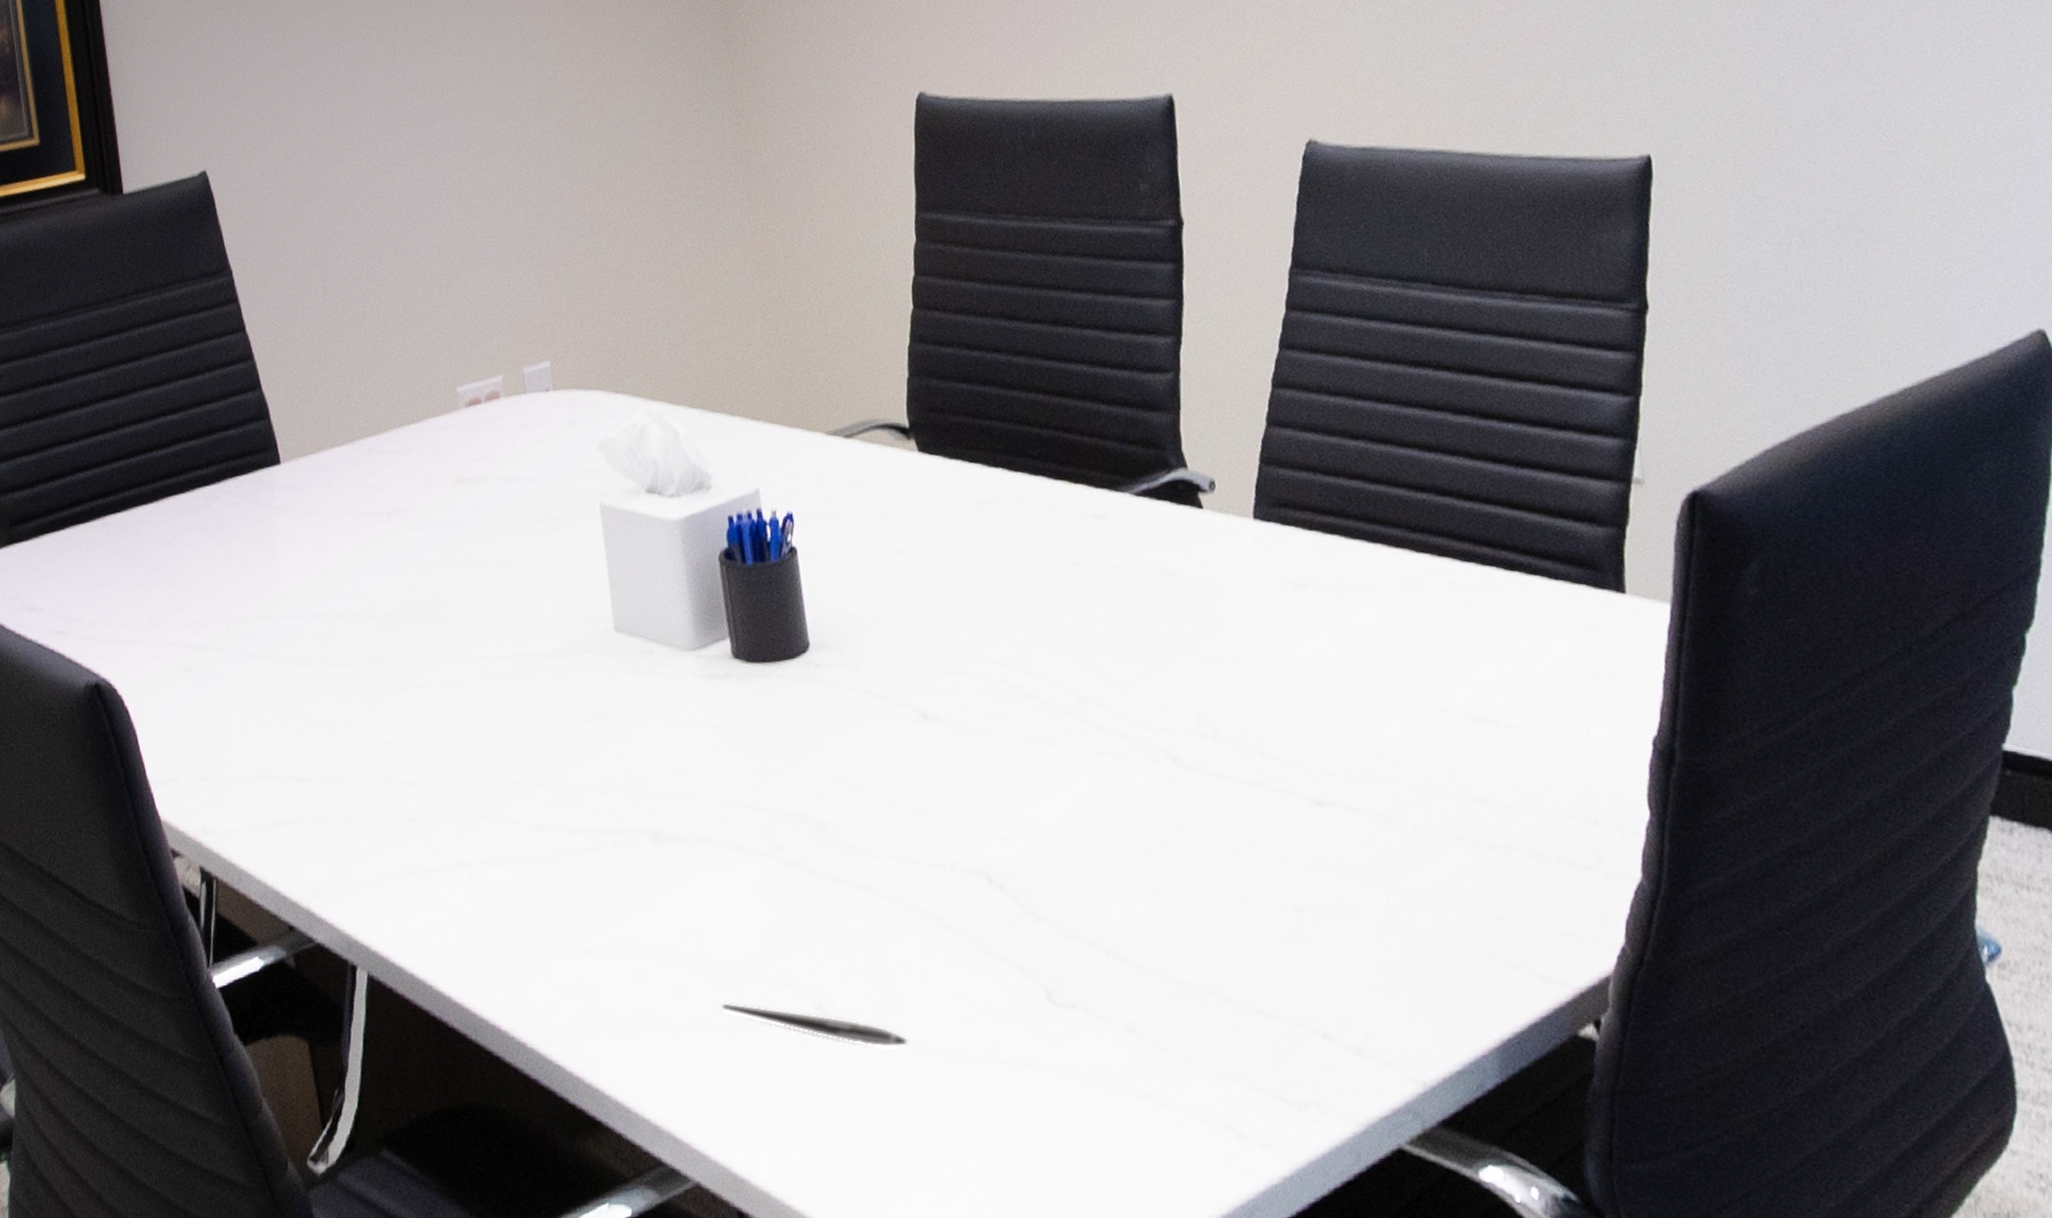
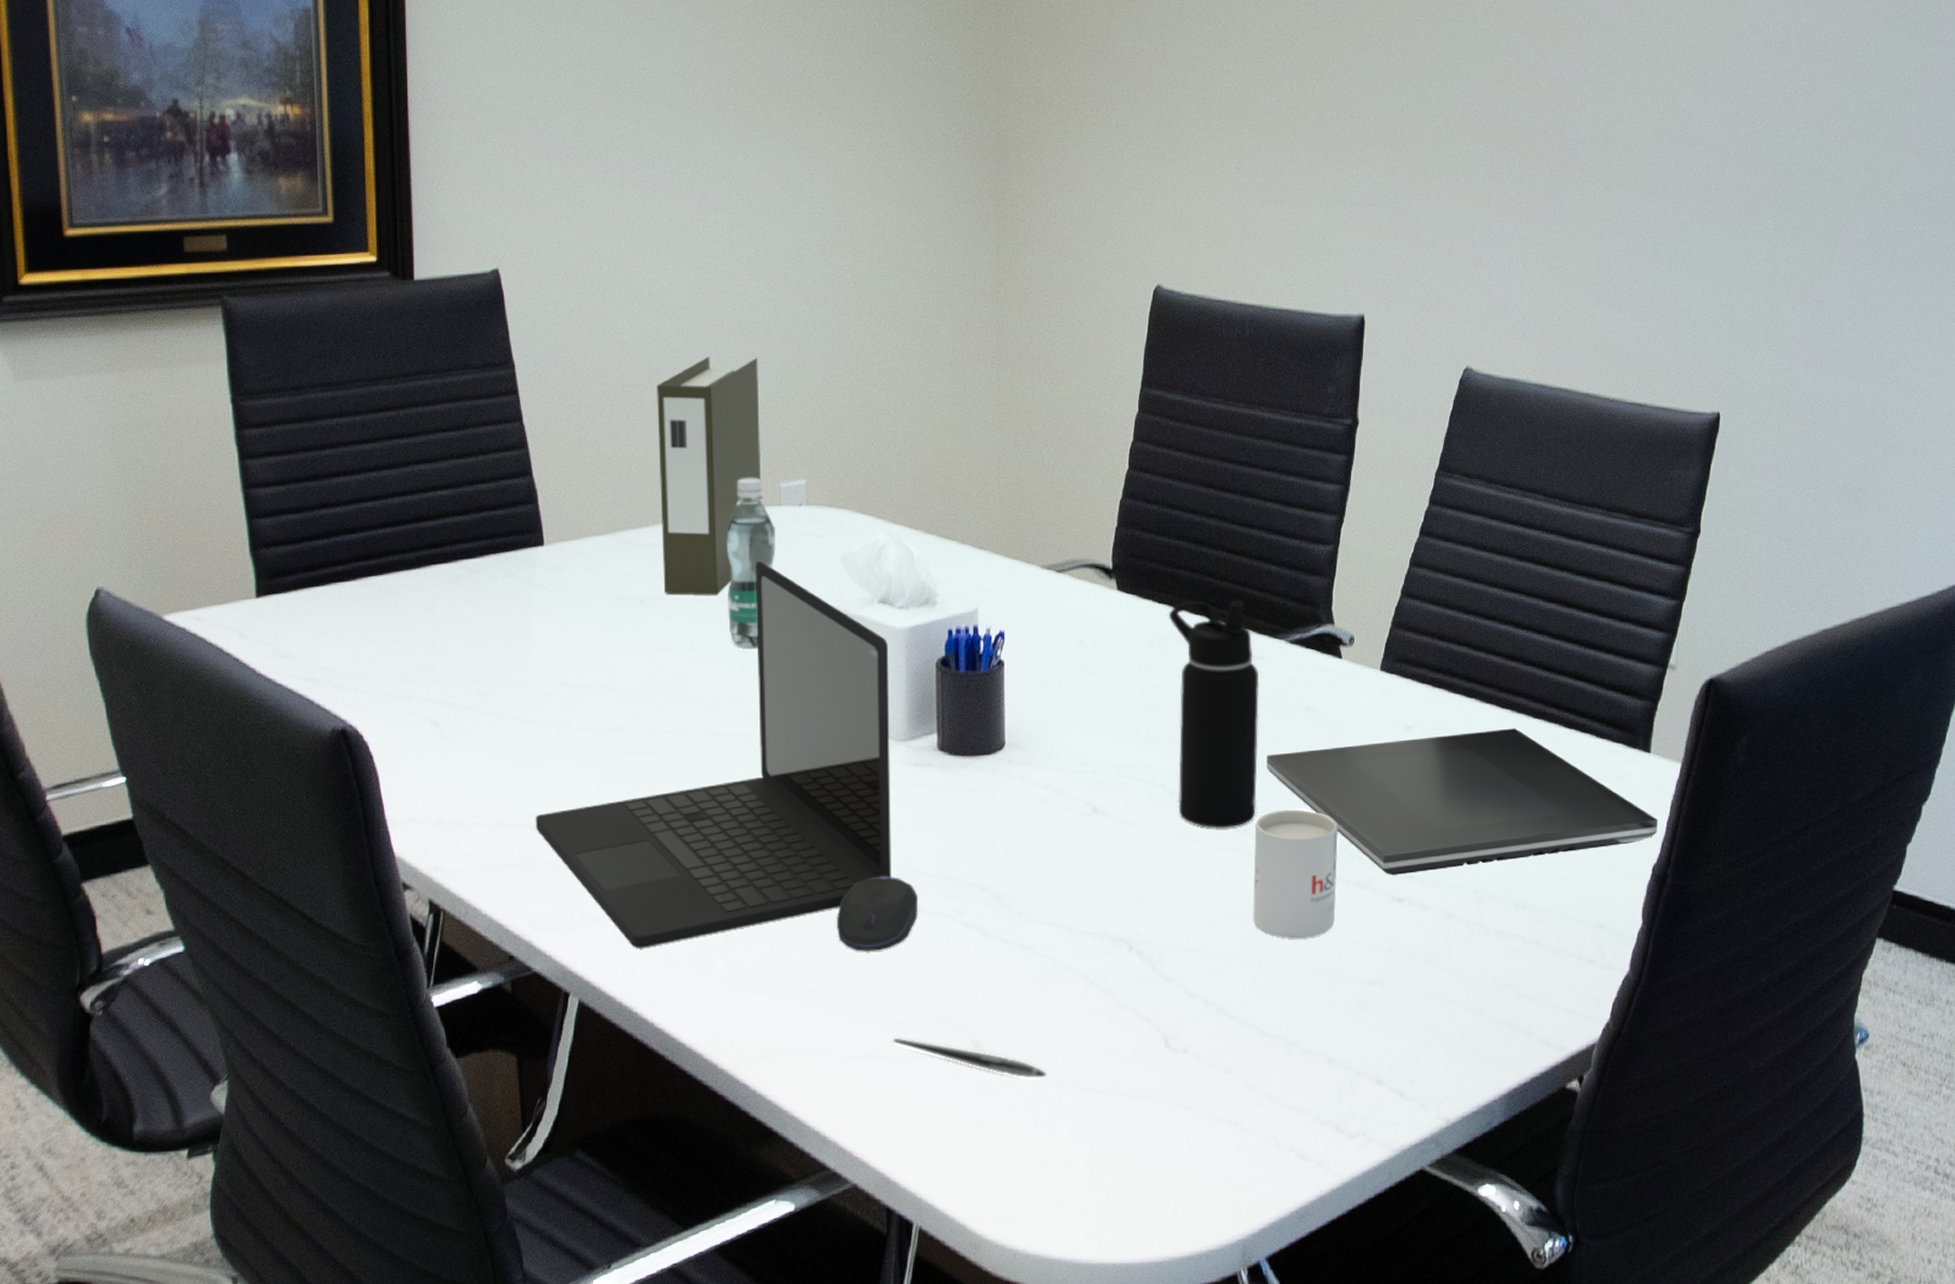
laptop: none [301,457,697,910] -> present [535,560,892,948]
binder: none [380,231,501,504] -> present [657,357,761,595]
bottle: none [470,365,526,558] -> present [726,478,775,648]
computer mouse: none [640,810,733,902] -> present [836,876,919,951]
water bottle: none [983,449,1122,728] -> present [1168,600,1260,827]
mug: none [1122,698,1240,859] -> present [1253,809,1338,939]
tablet: none [1125,576,1652,772] -> present [1266,728,1658,875]

